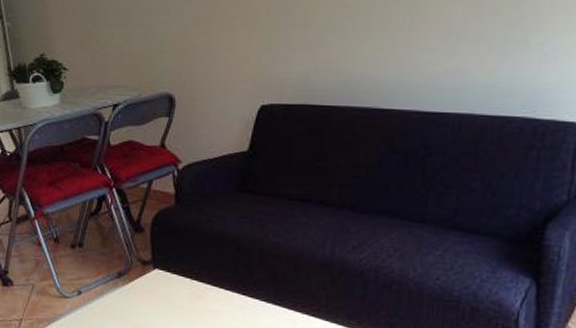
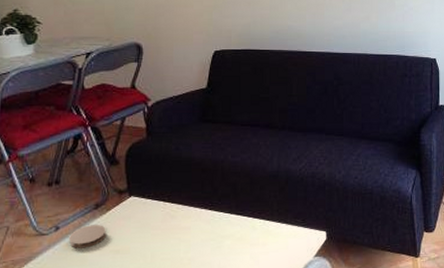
coaster: none [91,293,129,318] -> present [69,225,107,249]

